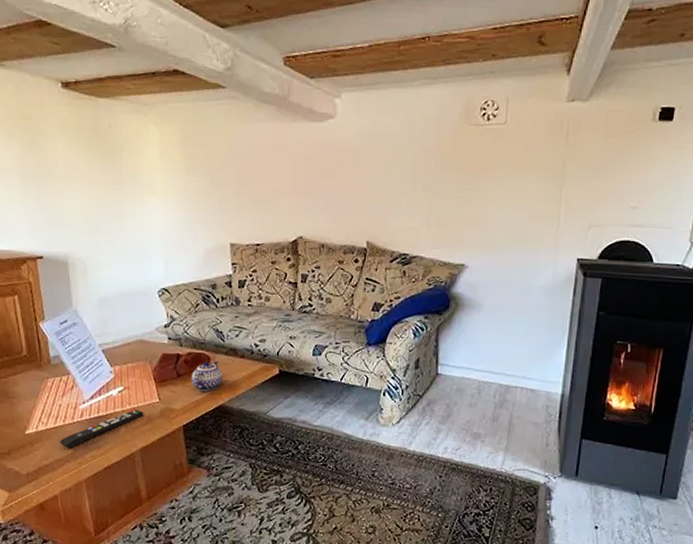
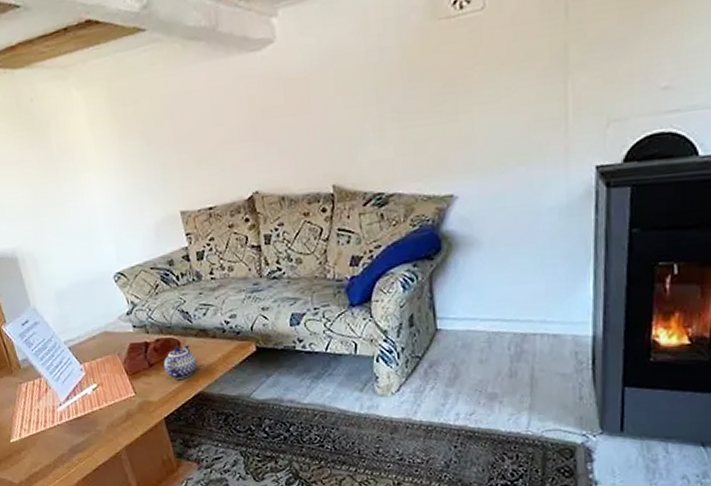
remote control: present [59,410,144,448] -> none [44,407,123,453]

